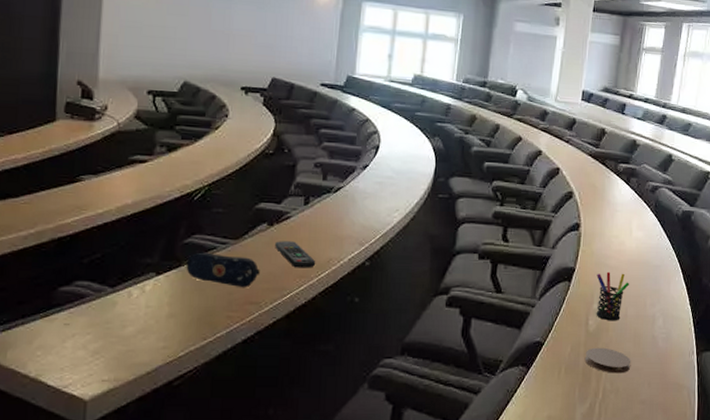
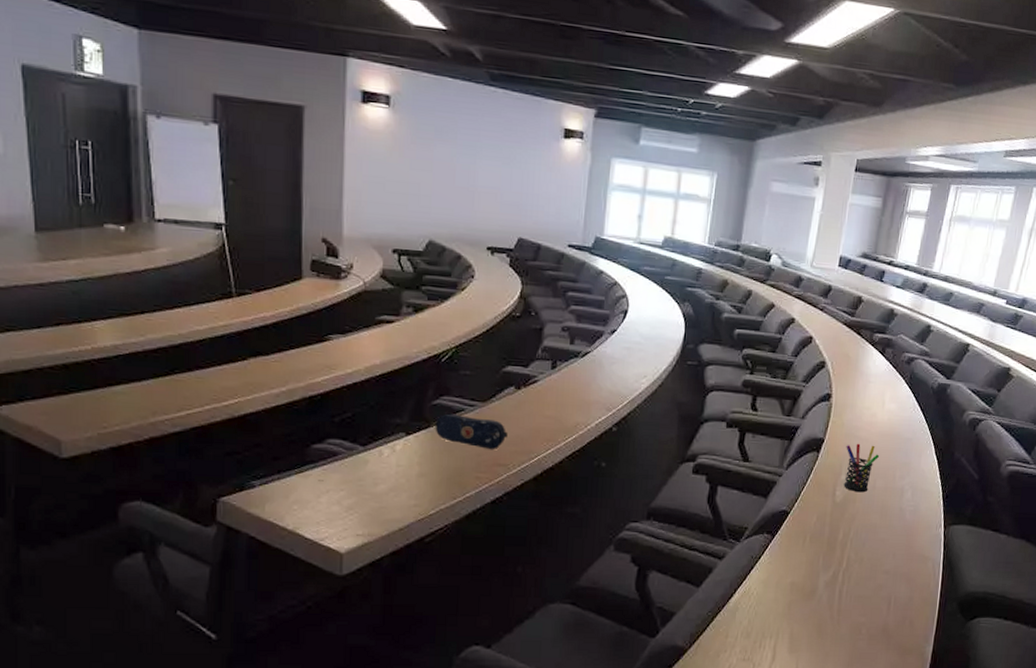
remote control: present [275,241,316,268] -> none [522,404,563,432]
coaster: present [584,347,631,374] -> none [830,517,877,544]

